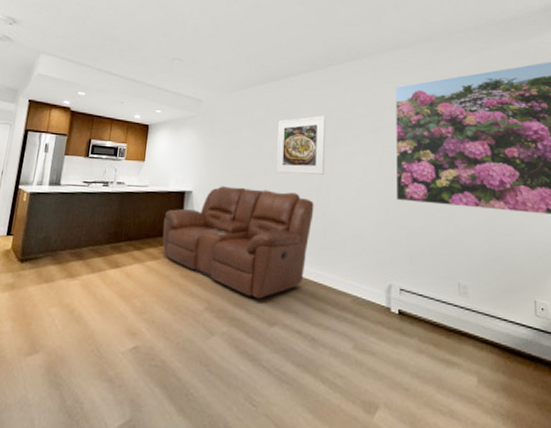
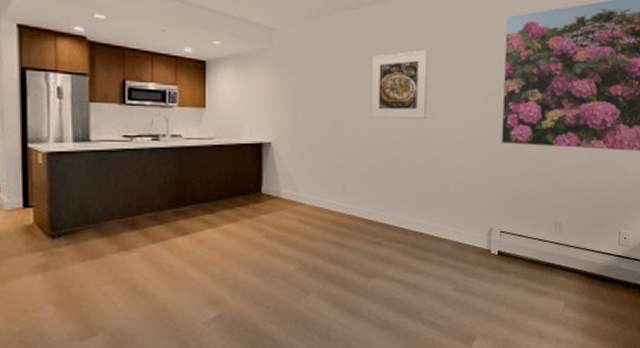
sofa: present [162,186,314,299] -> none [238,135,415,254]

